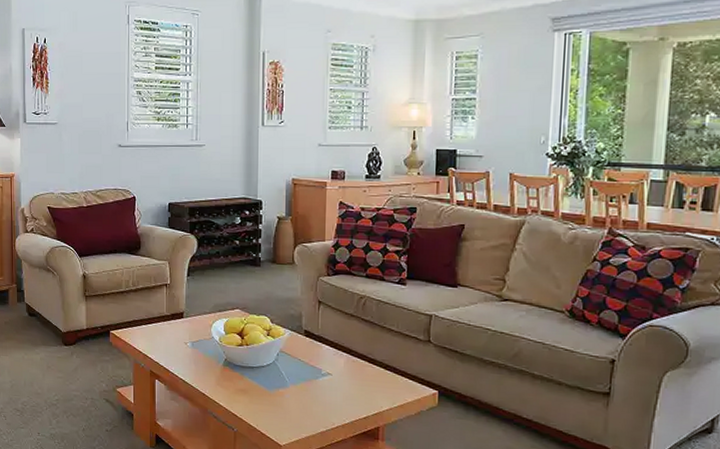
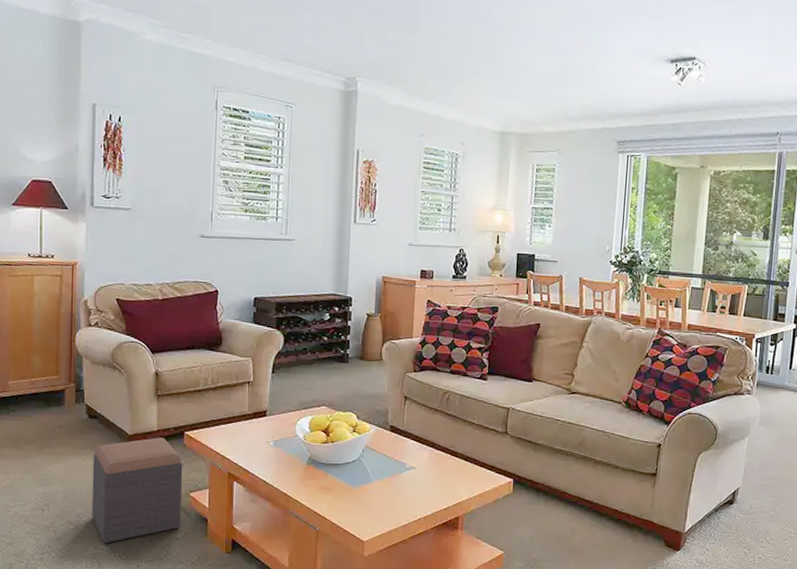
footstool: none [33,335,110,431] -> present [91,437,183,544]

